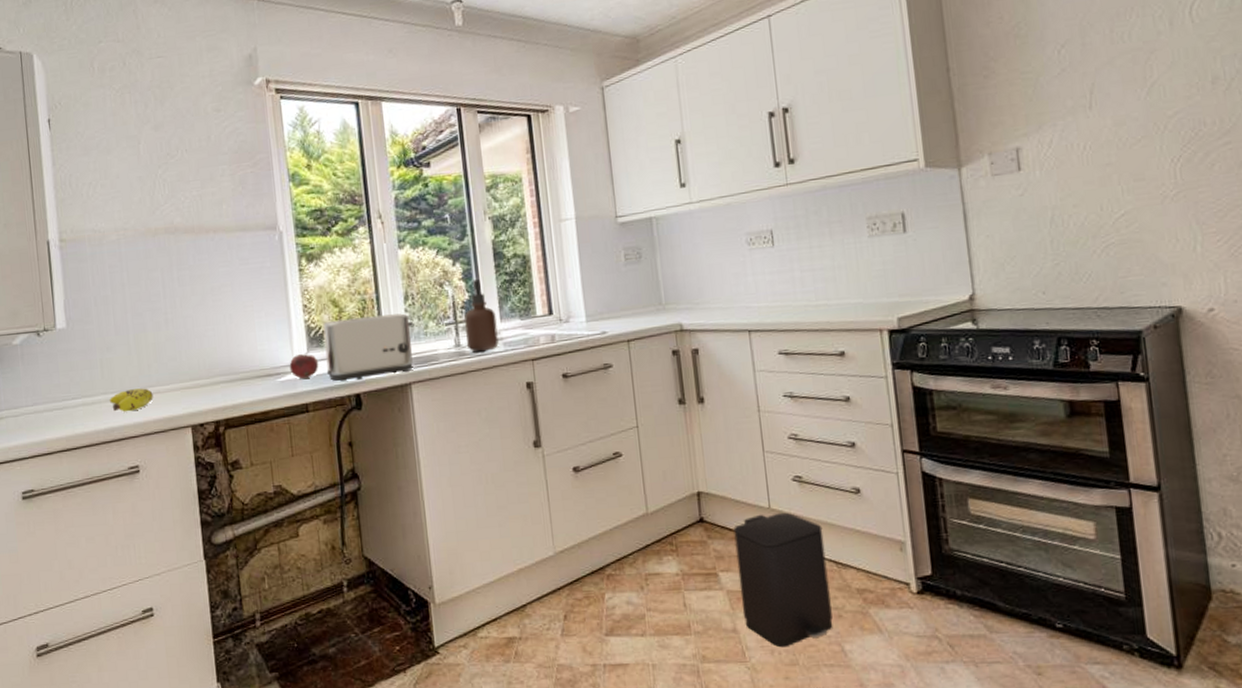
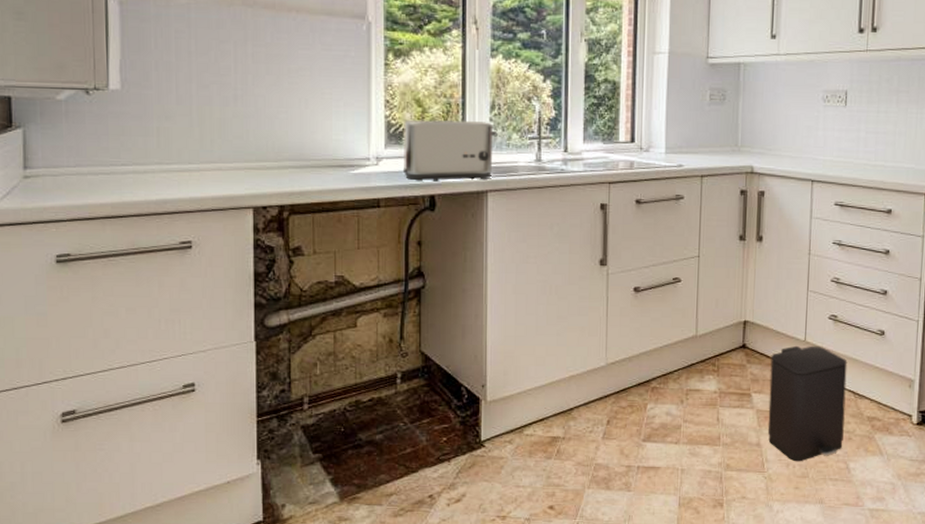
fruit: present [110,388,153,412] -> none [165,163,214,186]
fruit: present [289,351,319,380] -> none [364,147,396,175]
soap dispenser: present [464,279,499,352] -> none [548,99,580,170]

